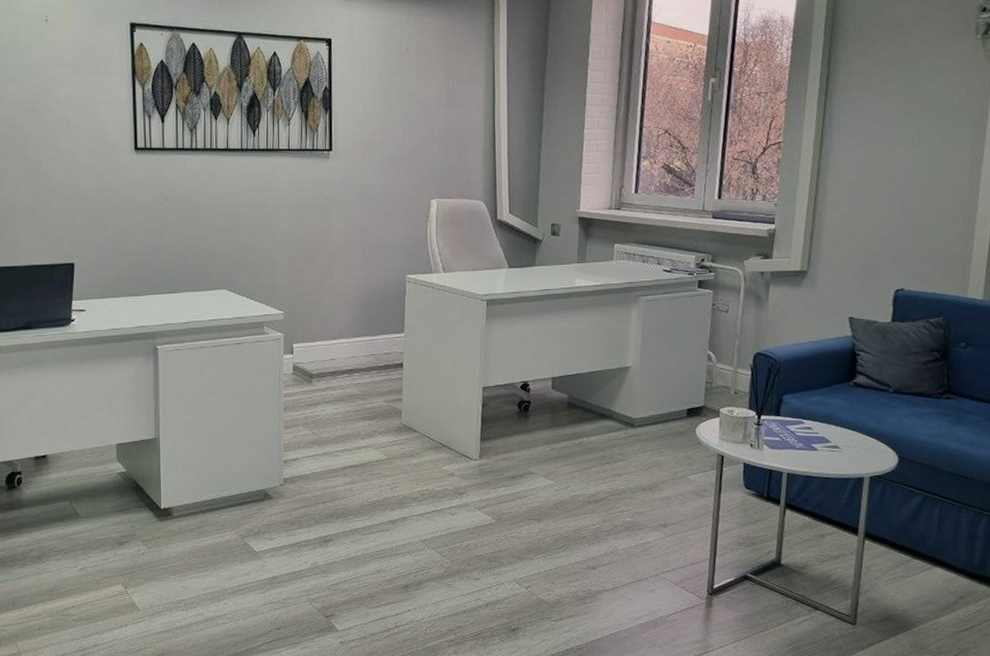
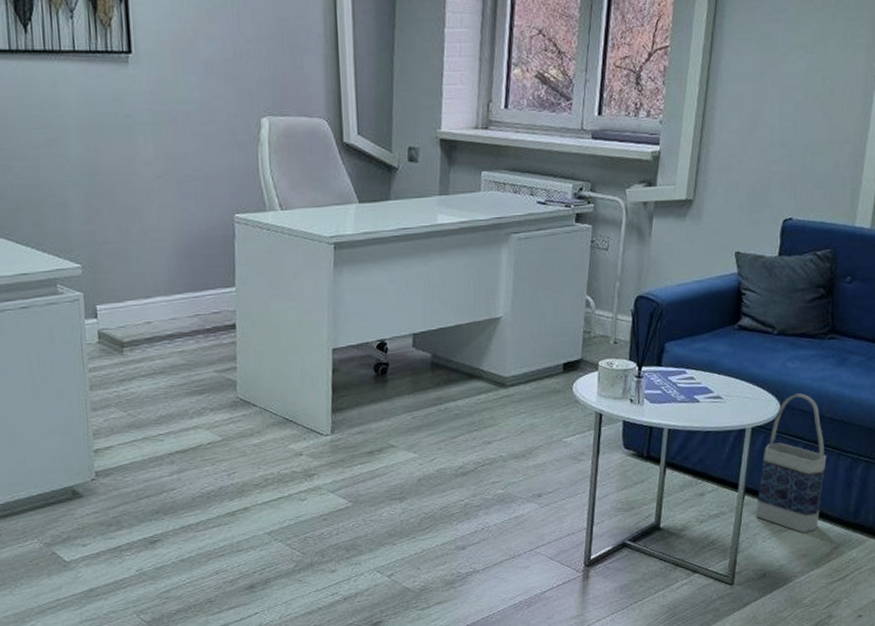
bag: none [876,448,948,580] -> present [755,393,827,533]

